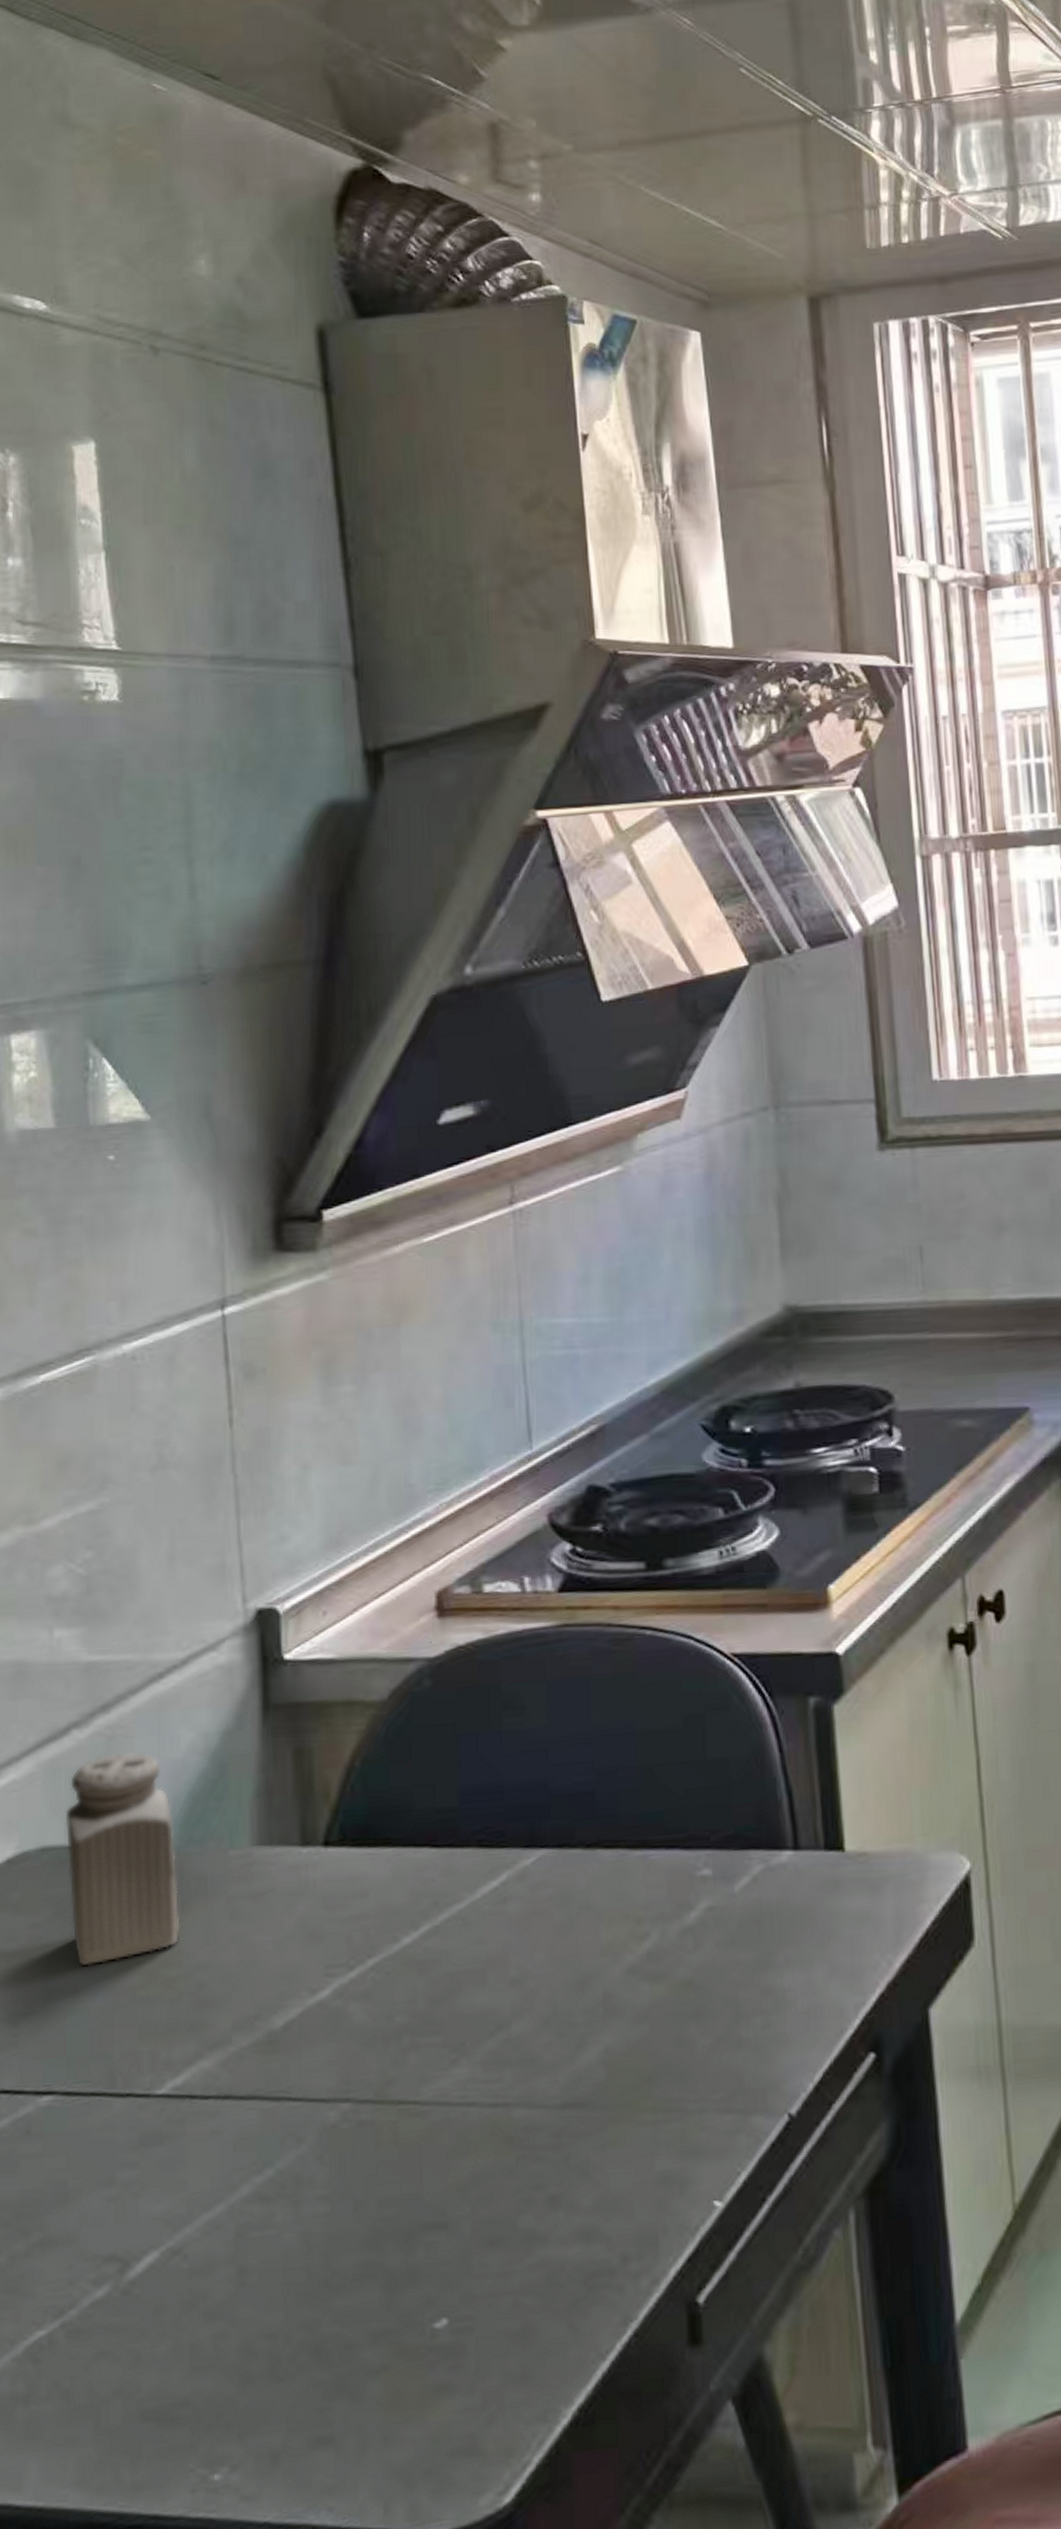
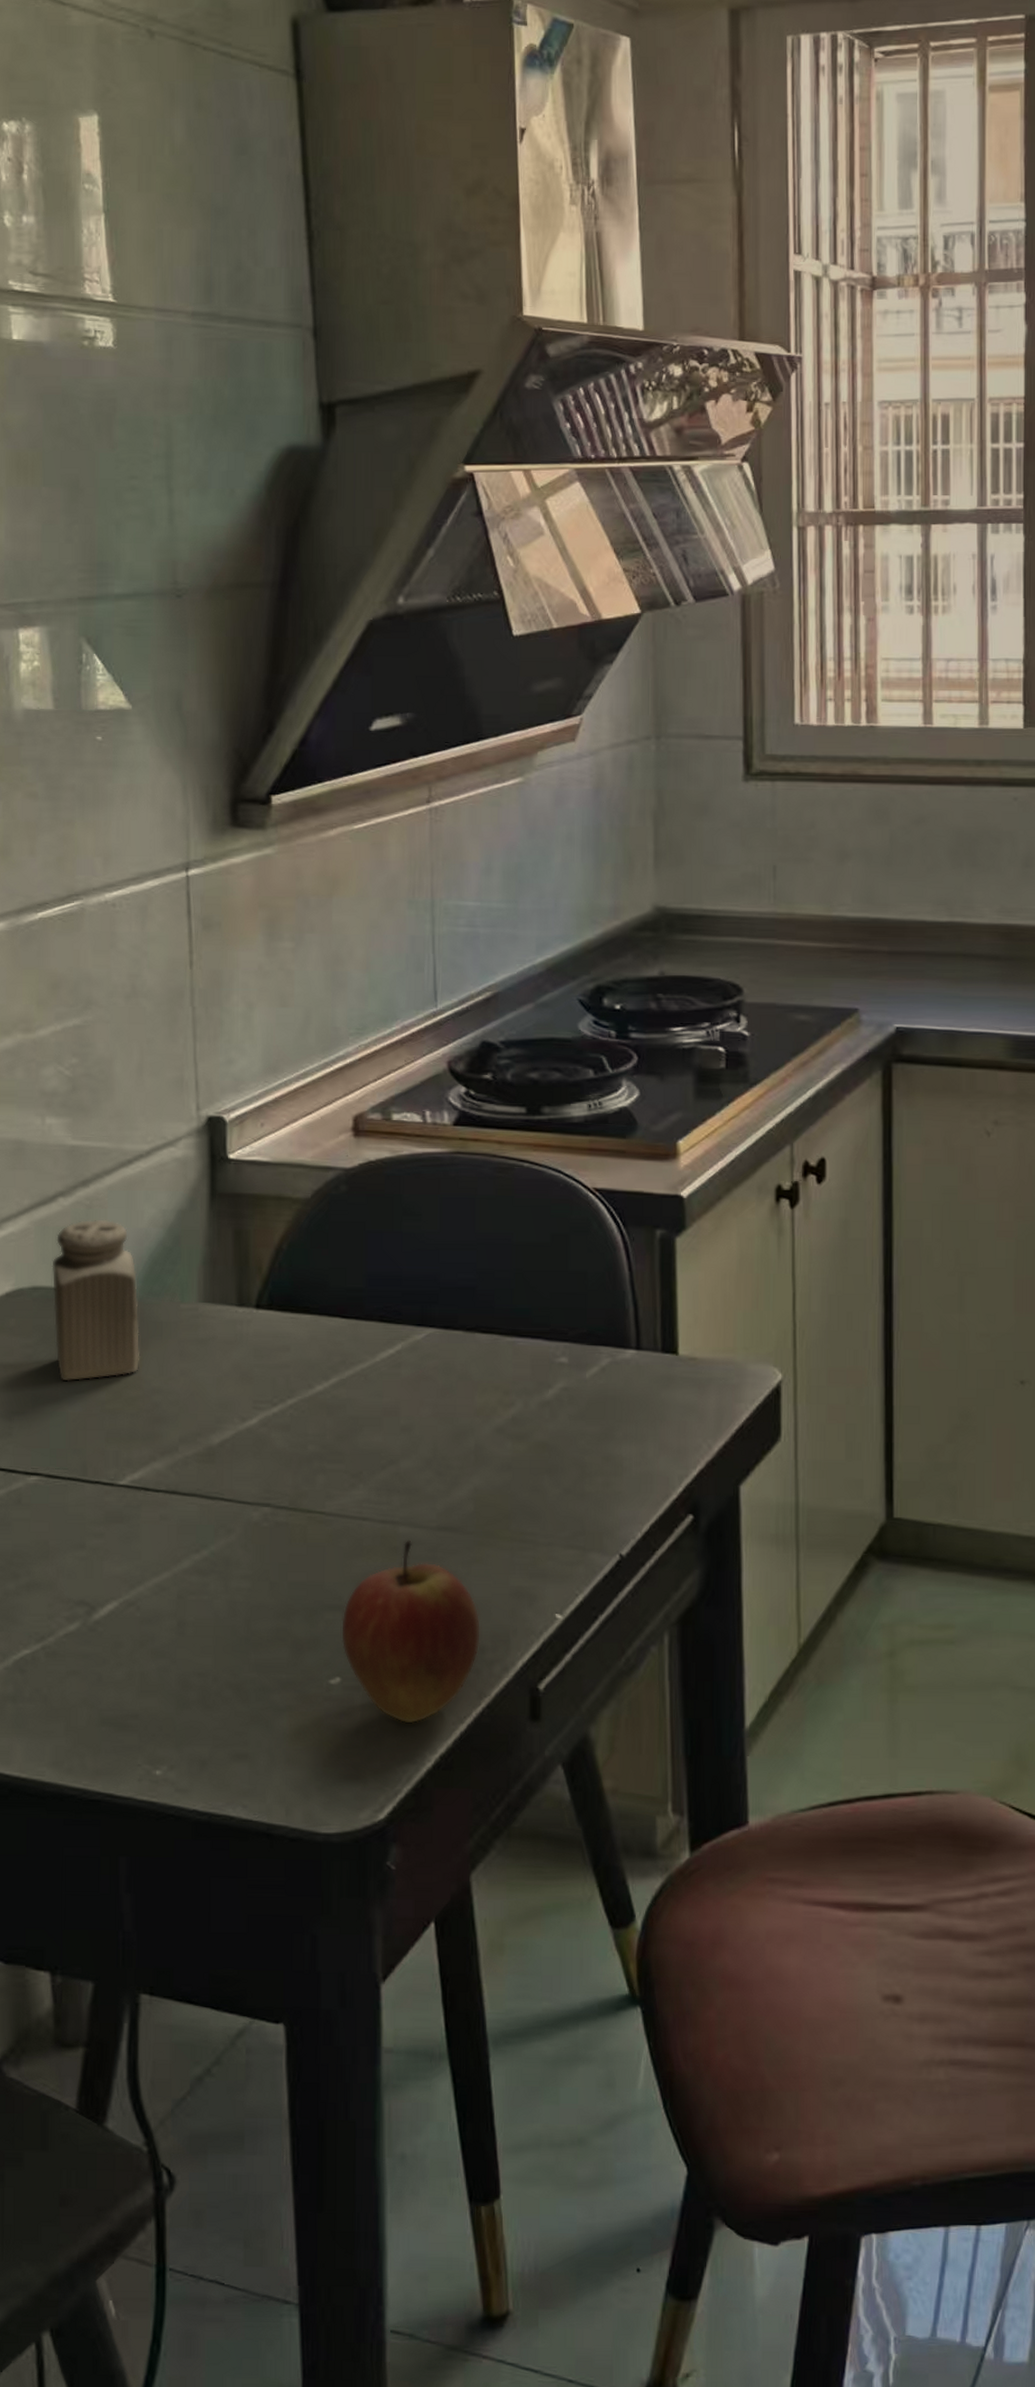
apple: none [446,2125,622,2370] -> present [341,1540,480,1724]

